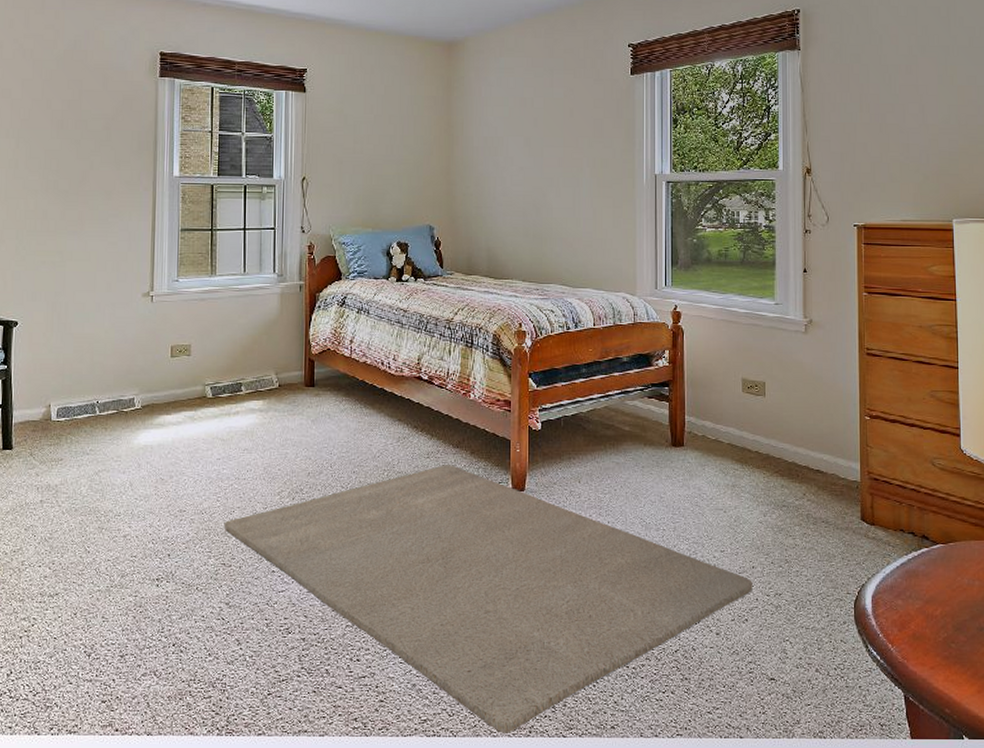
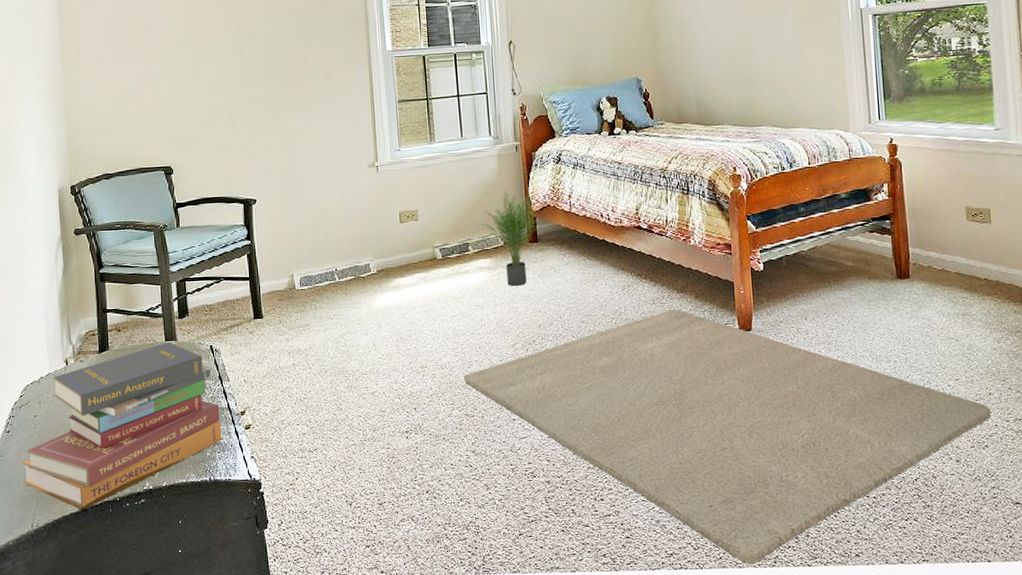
potted plant: none [253,330,317,431] -> present [478,190,539,286]

